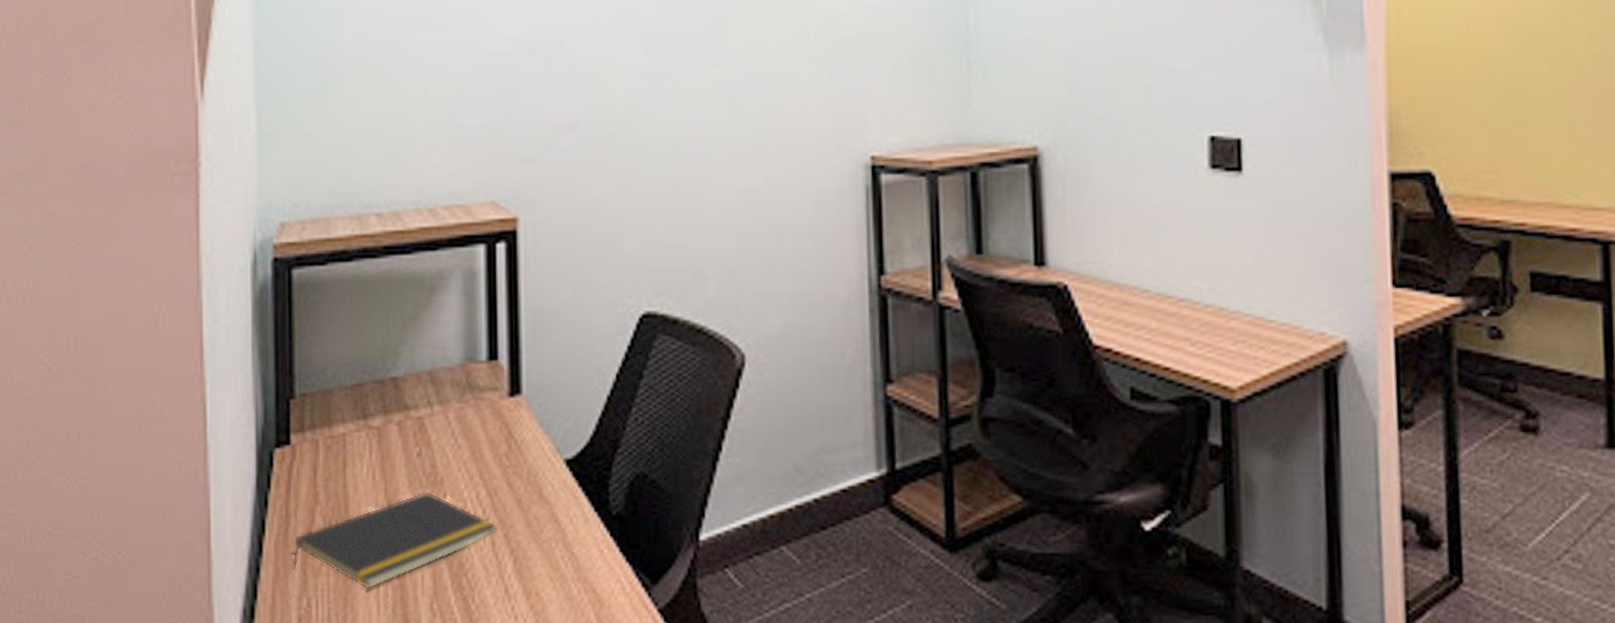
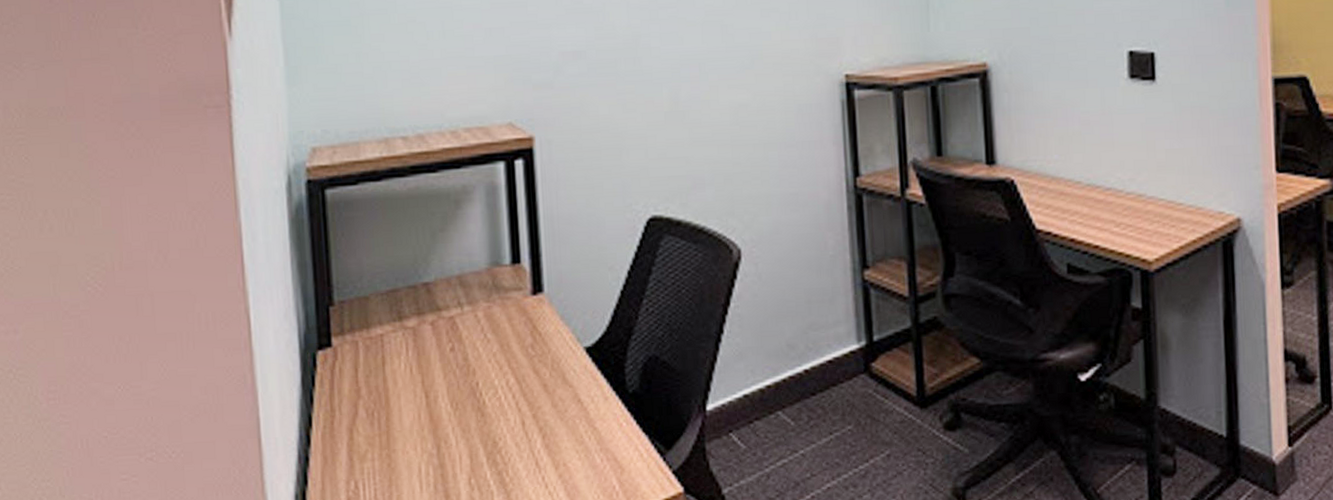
notepad: present [292,491,497,589] -> none [339,381,526,470]

